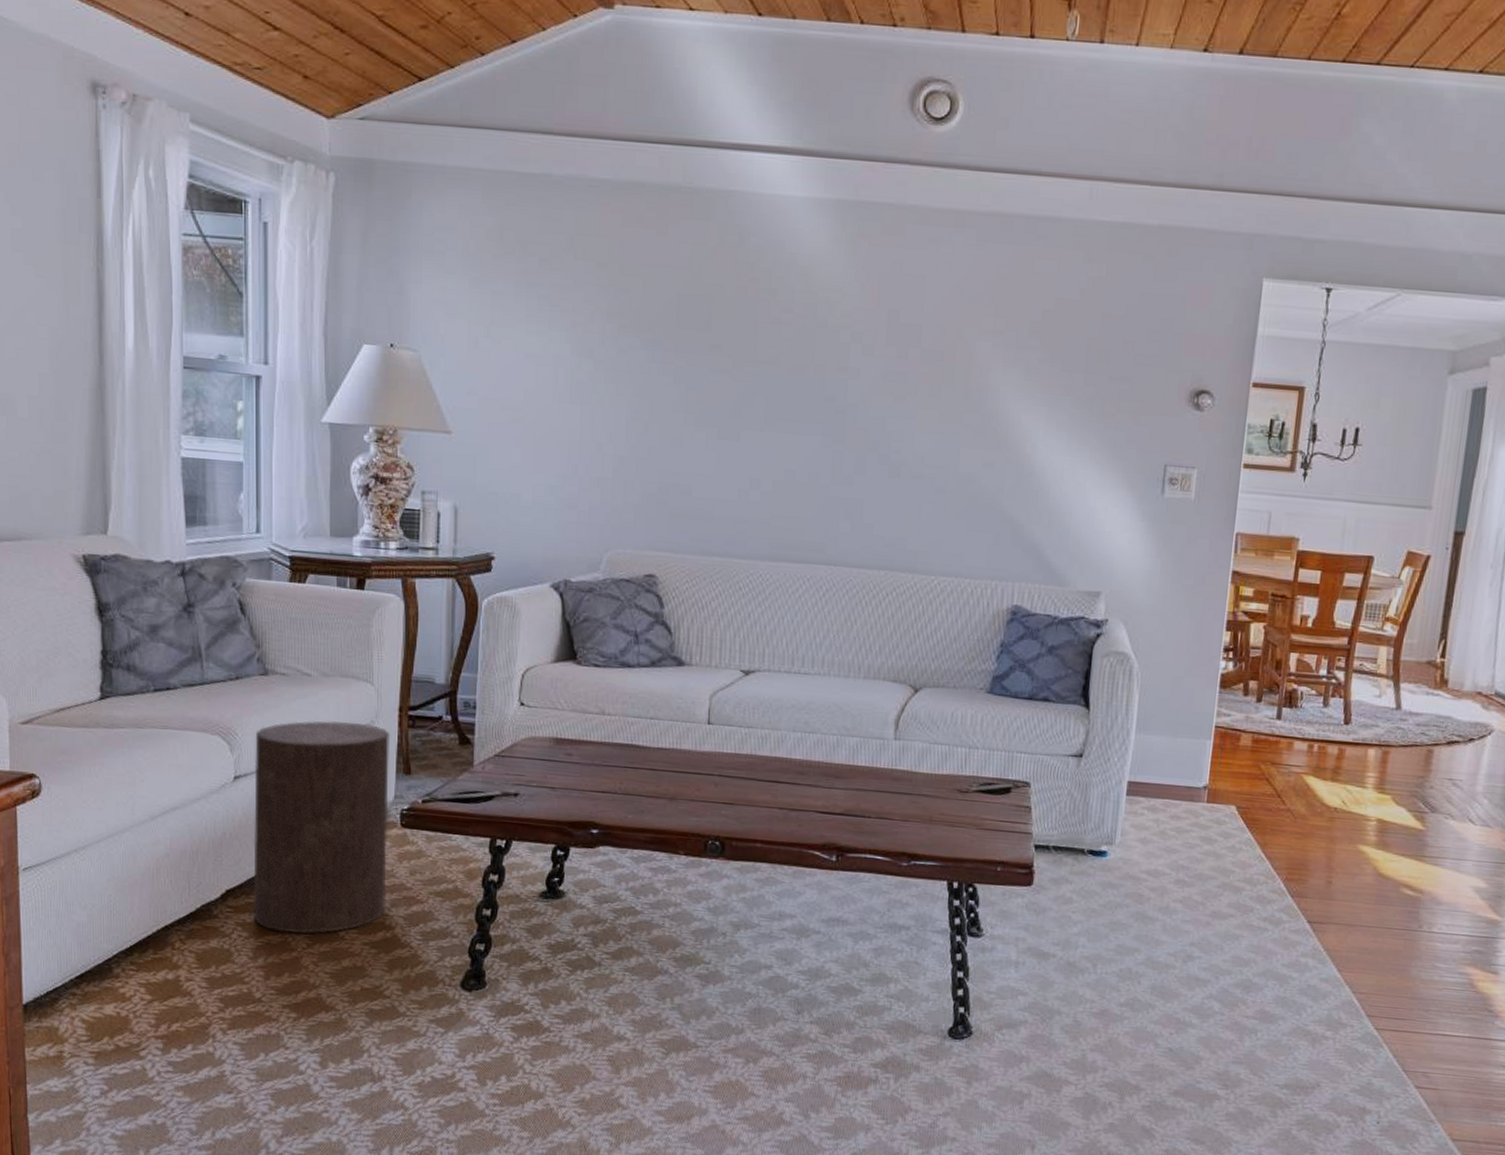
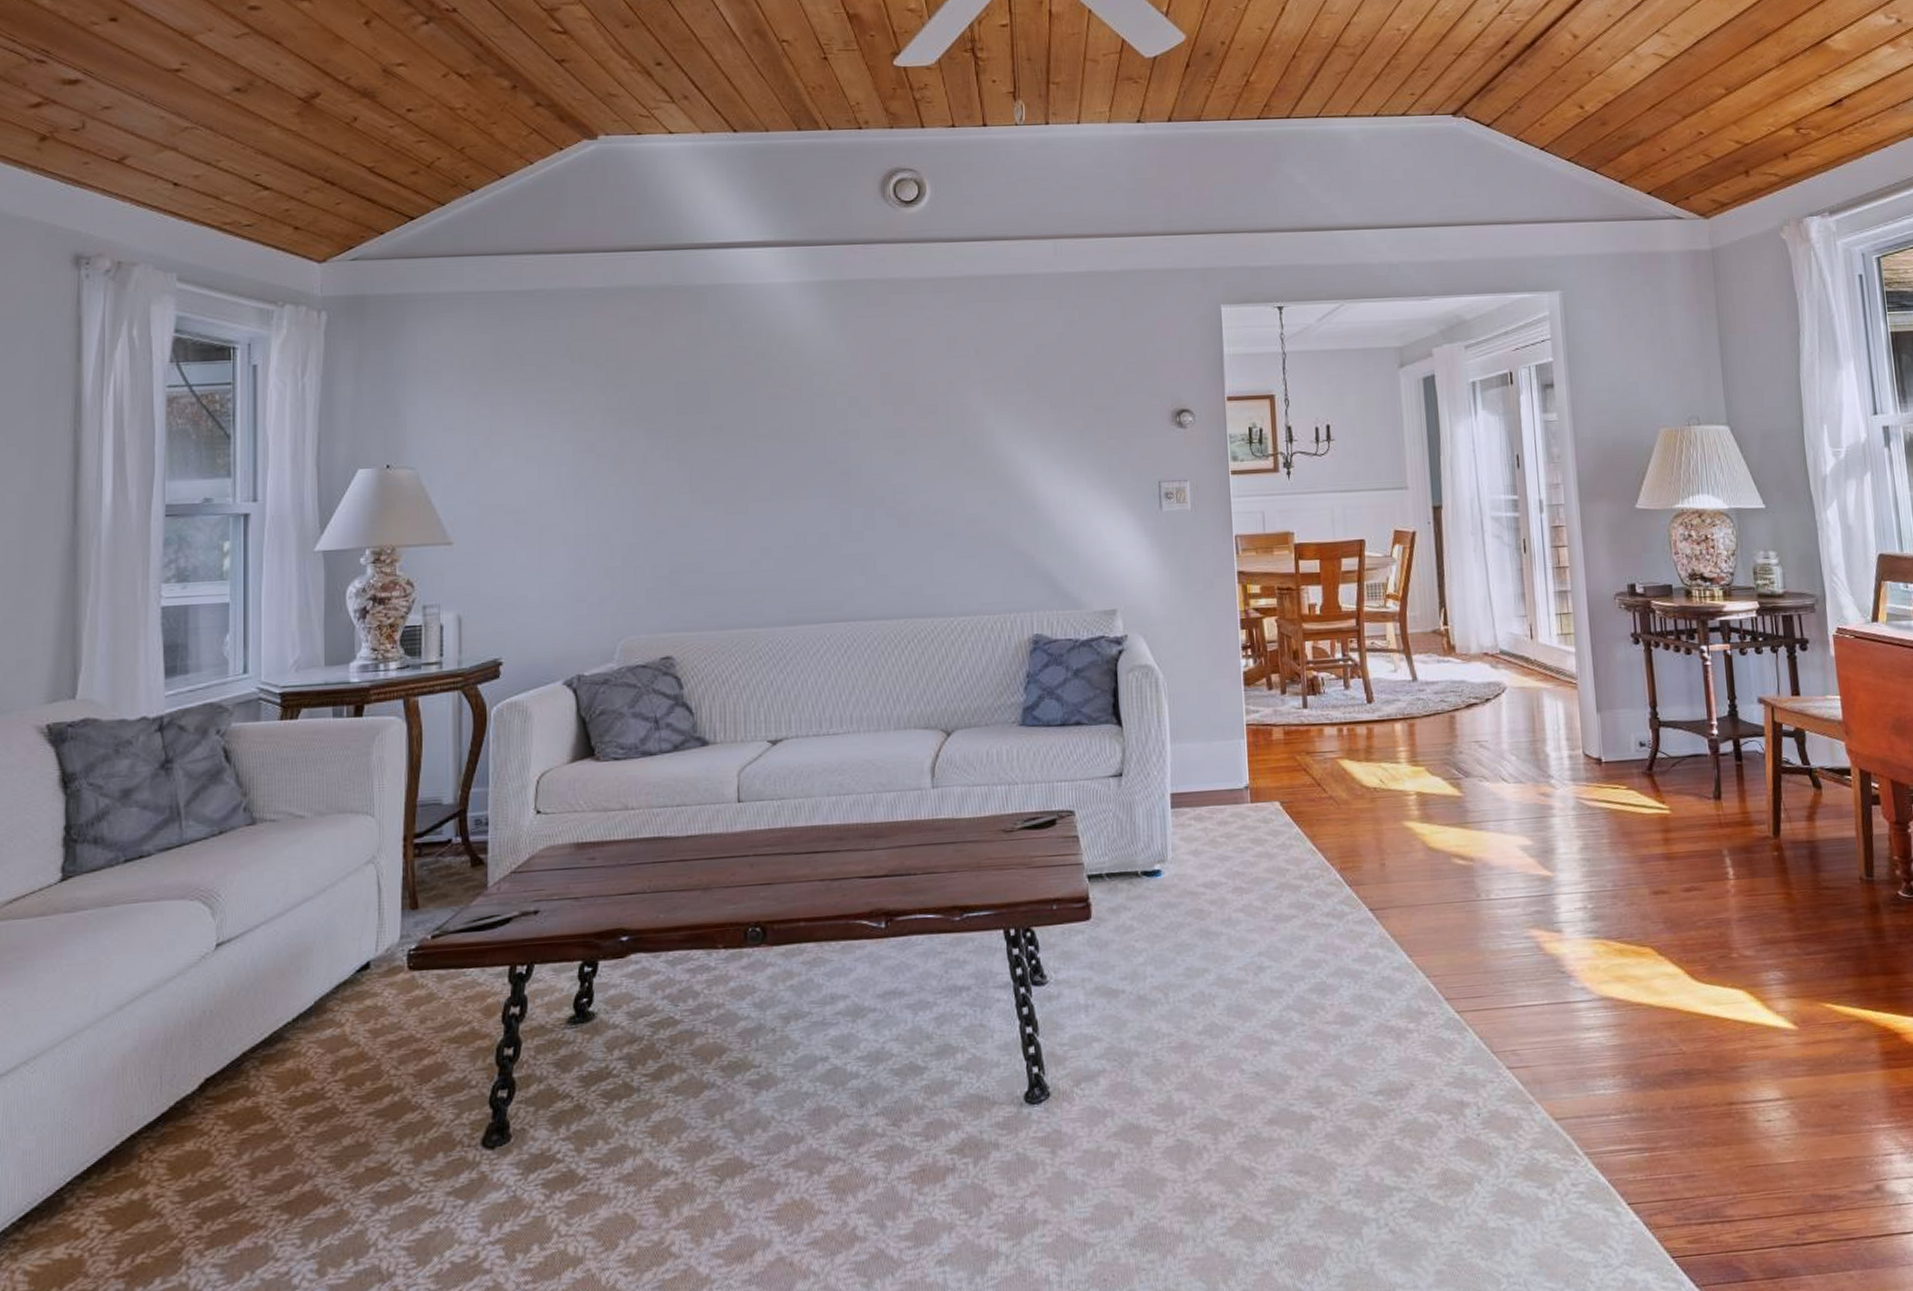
stool: present [252,720,391,934] -> none [236,860,395,1118]

